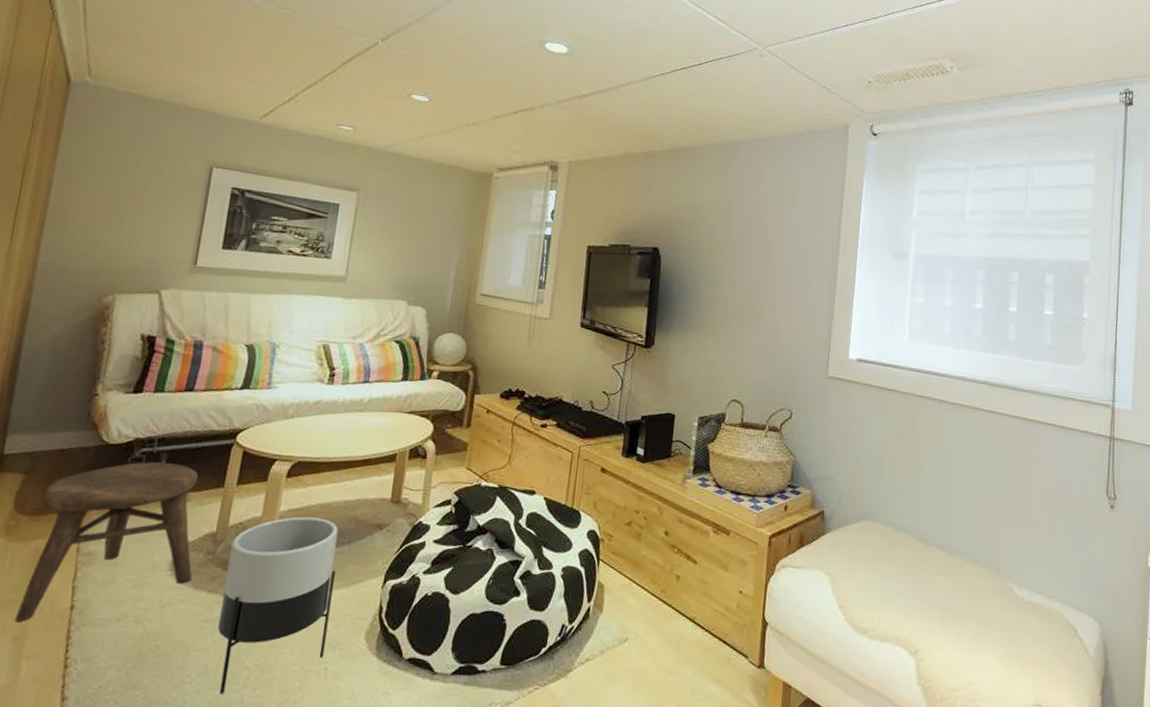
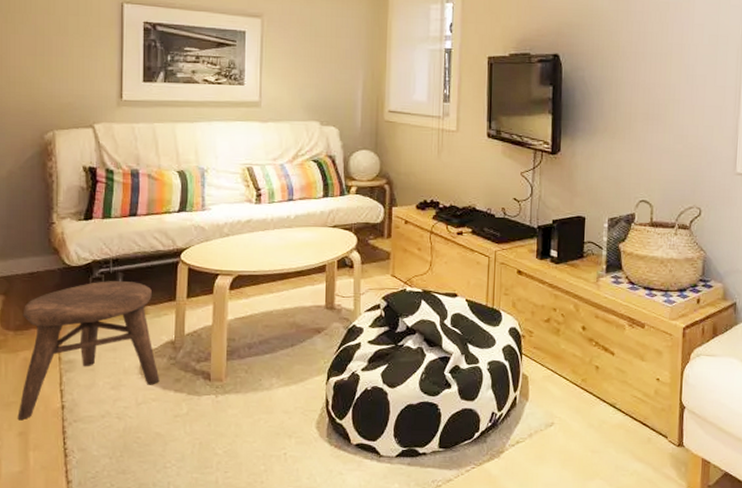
planter: present [217,516,339,695] -> none [187,324,283,477]

